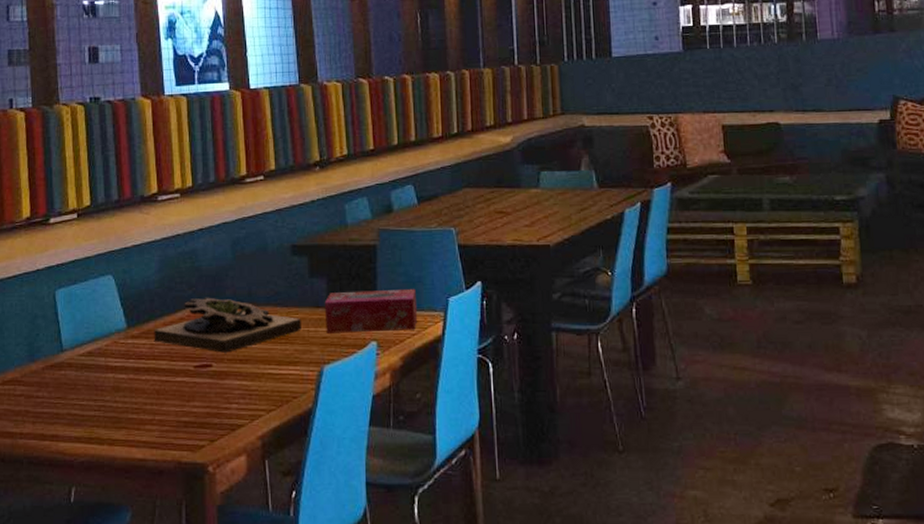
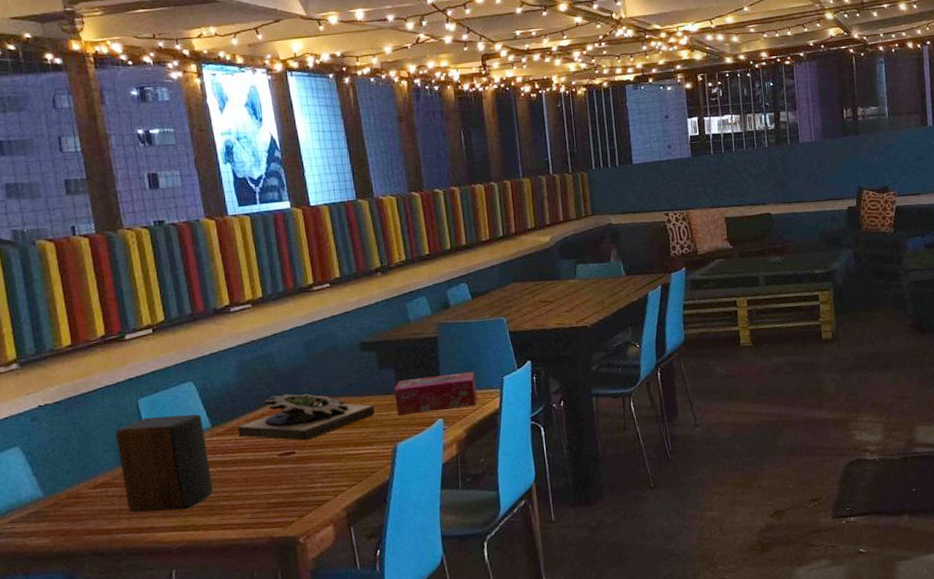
speaker: none [29,310,122,420] -> present [115,414,213,513]

